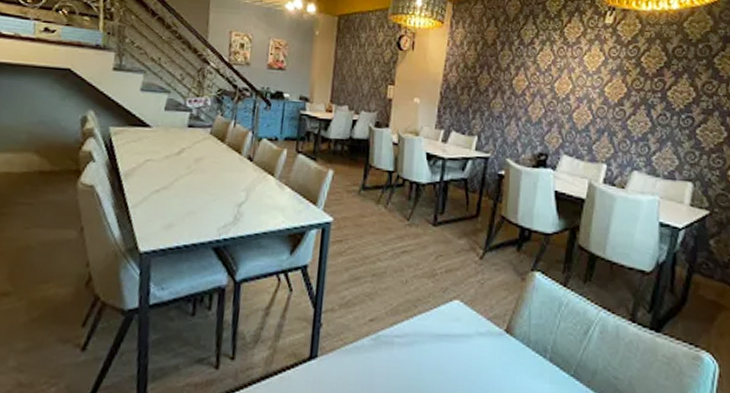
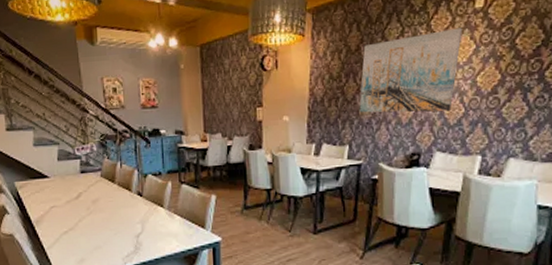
wall art: none [491,38,594,117] -> present [359,27,463,113]

